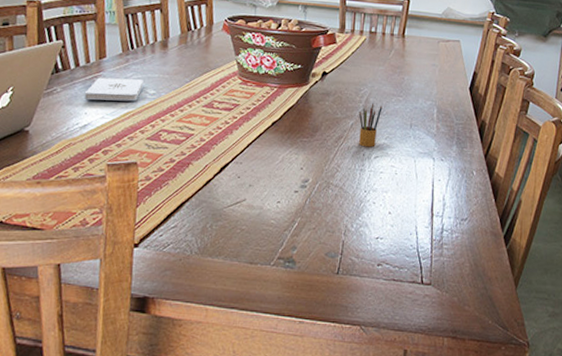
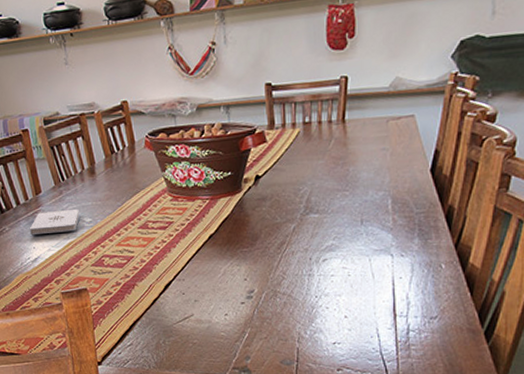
pencil box: present [359,103,383,148] -> none [301,202,327,251]

